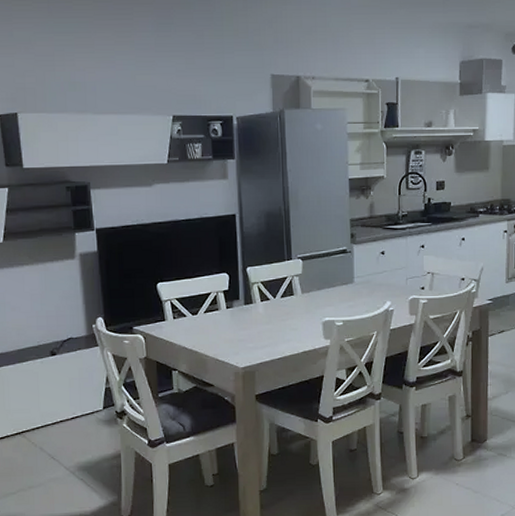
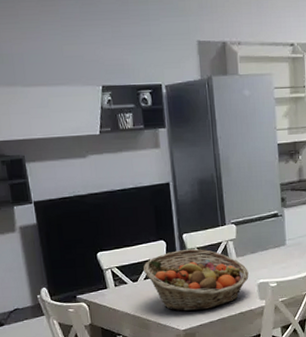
fruit basket: none [203,283,314,348] -> present [143,249,249,312]

